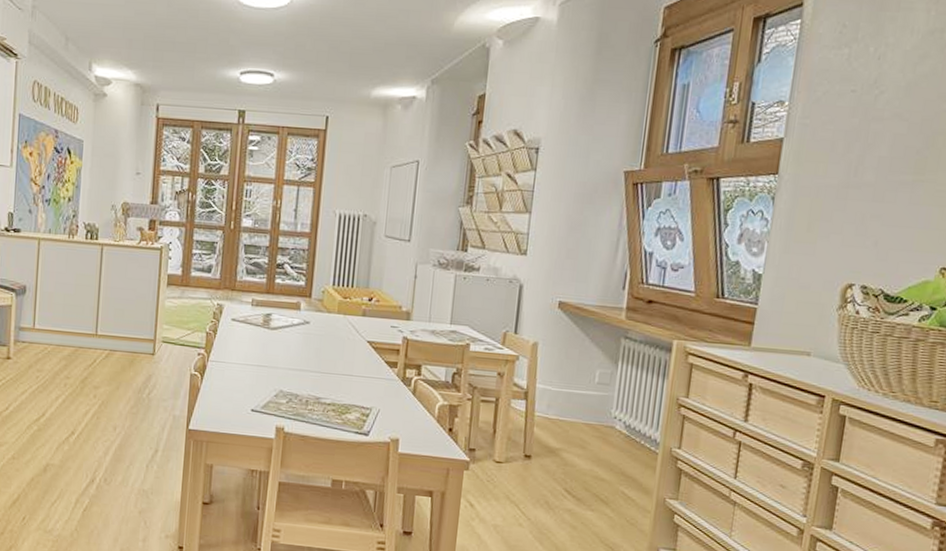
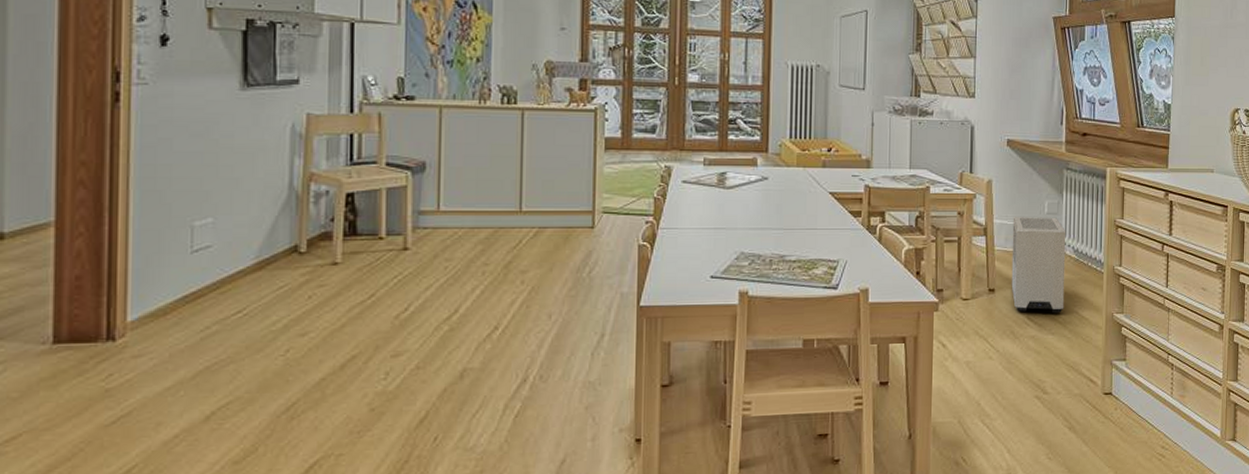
air purifier: none [549,382,618,490] -> present [1011,216,1066,313]

